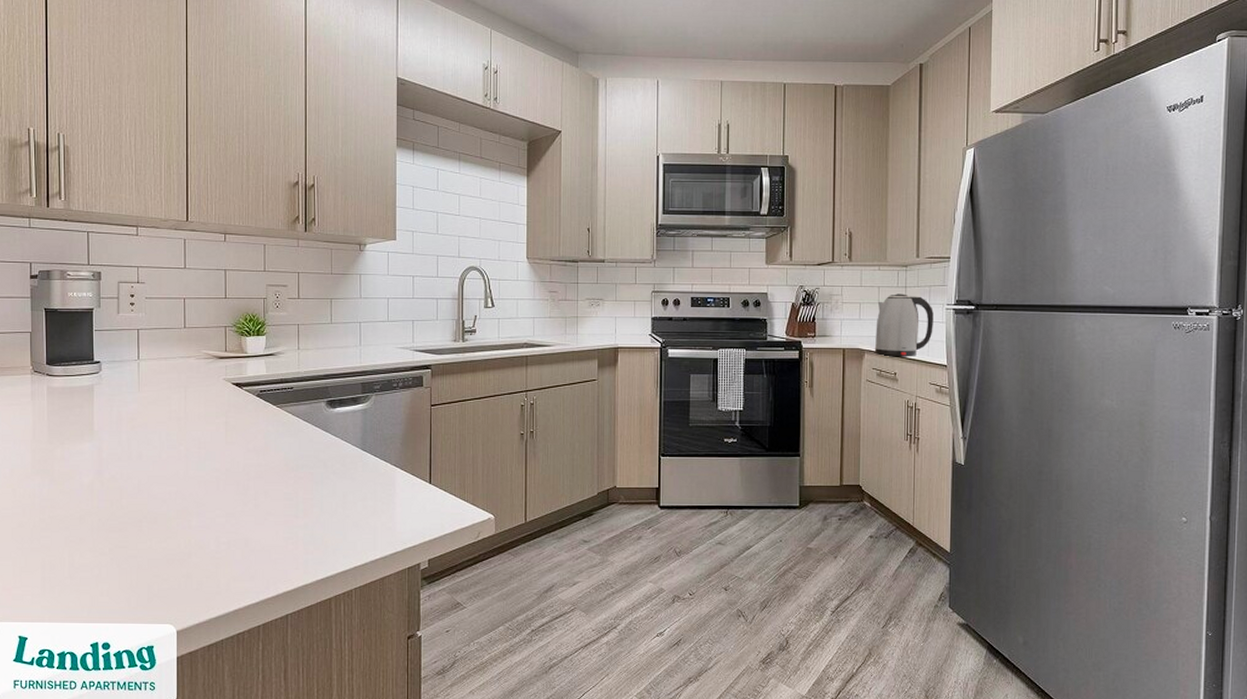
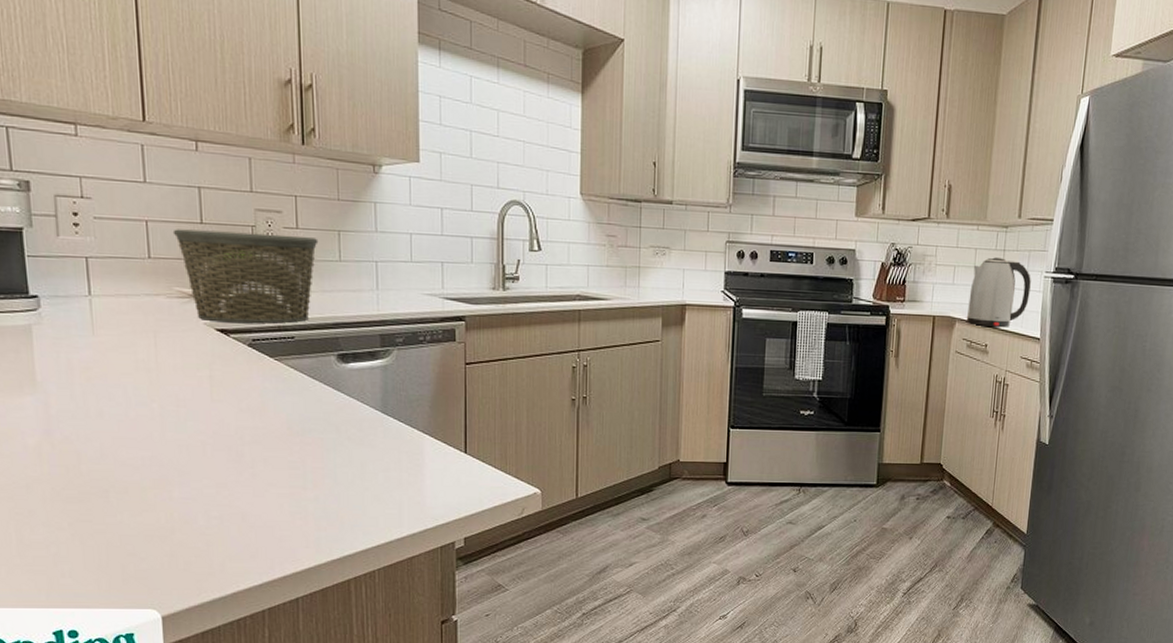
basket: none [203,303,315,378] -> present [172,229,319,324]

